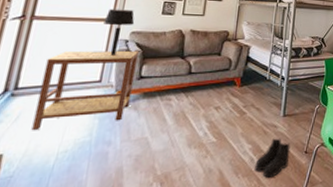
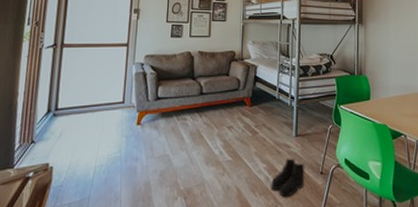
side table: present [31,50,139,131] -> none [72,73,153,147]
table lamp: present [103,9,135,55] -> none [121,34,148,78]

